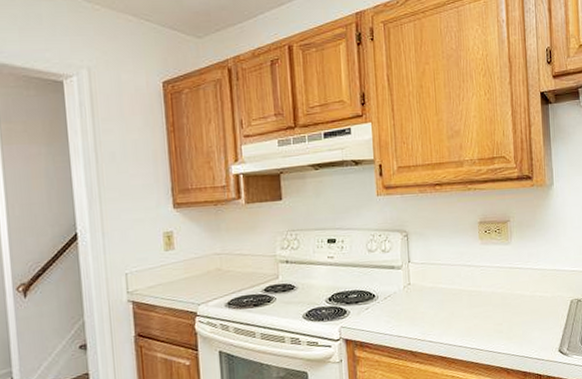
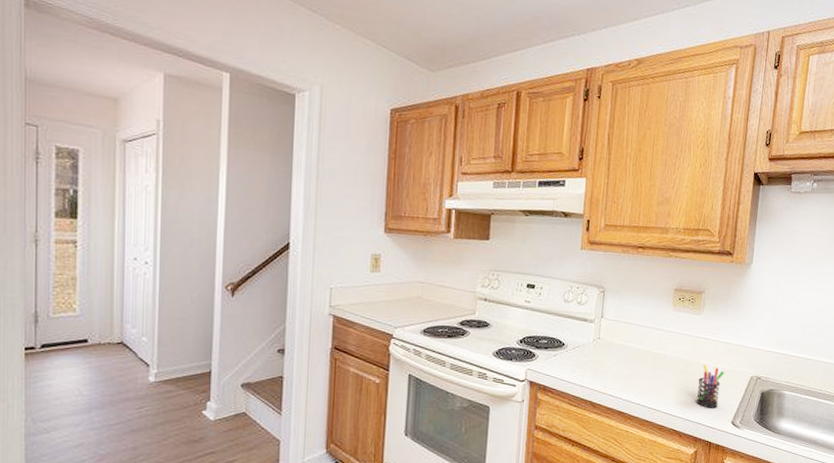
pen holder: none [517,295,544,340] -> present [696,364,725,408]

